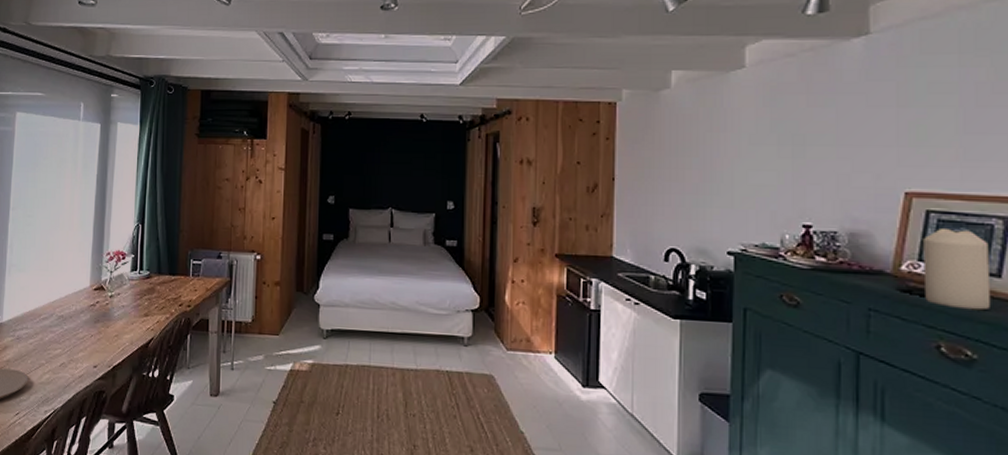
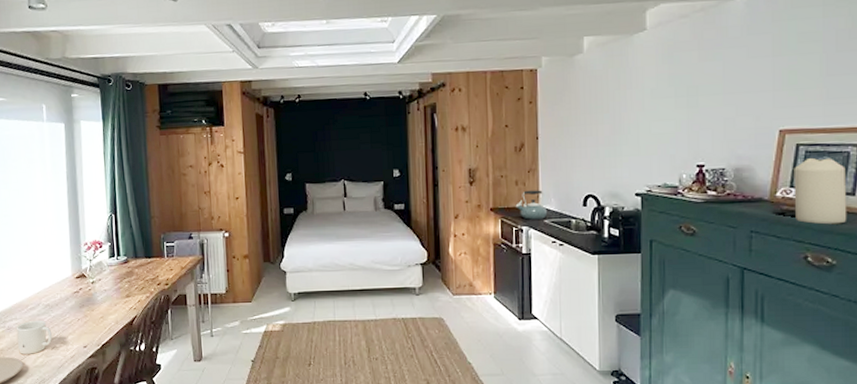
mug: none [24,331,62,369] -> present [16,320,53,354]
kettle: none [584,237,622,273] -> present [515,190,548,221]

